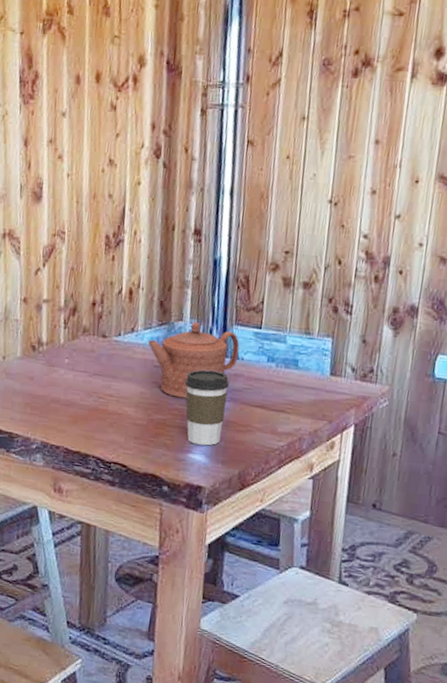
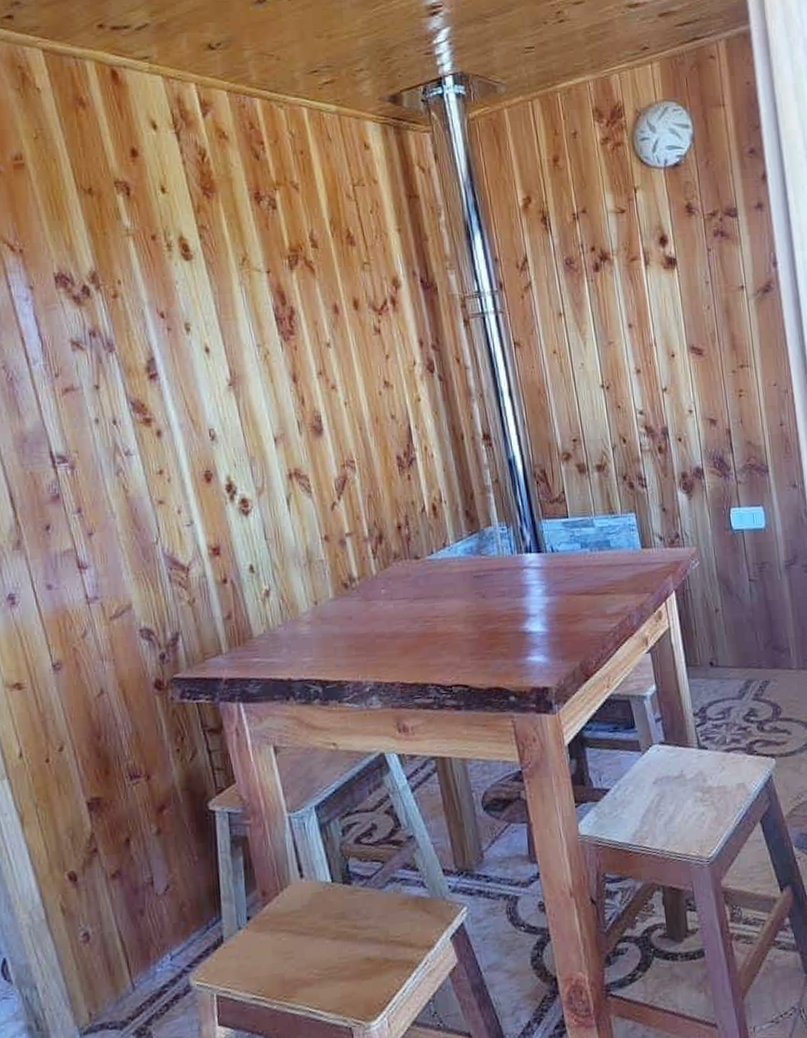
teapot: present [148,322,240,398] -> none [462,524,553,603]
coffee cup: present [184,369,229,446] -> none [507,568,555,646]

